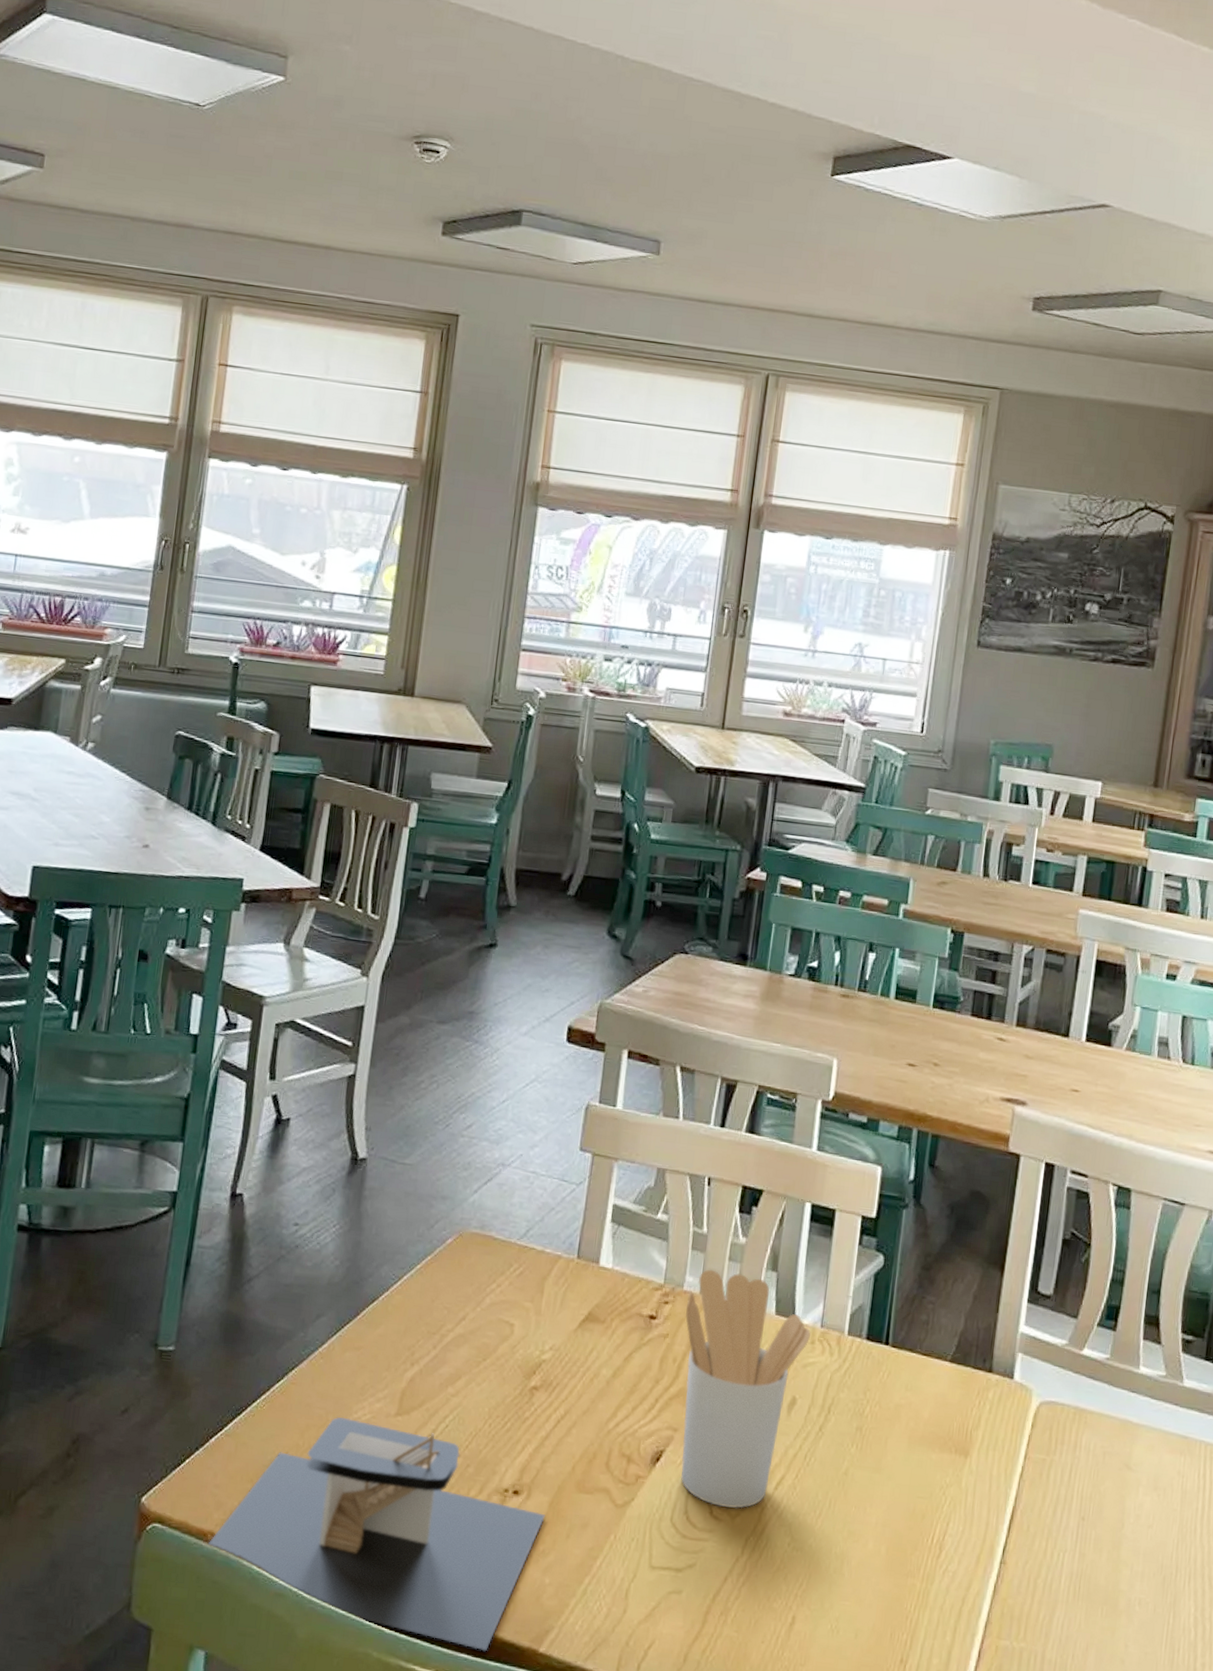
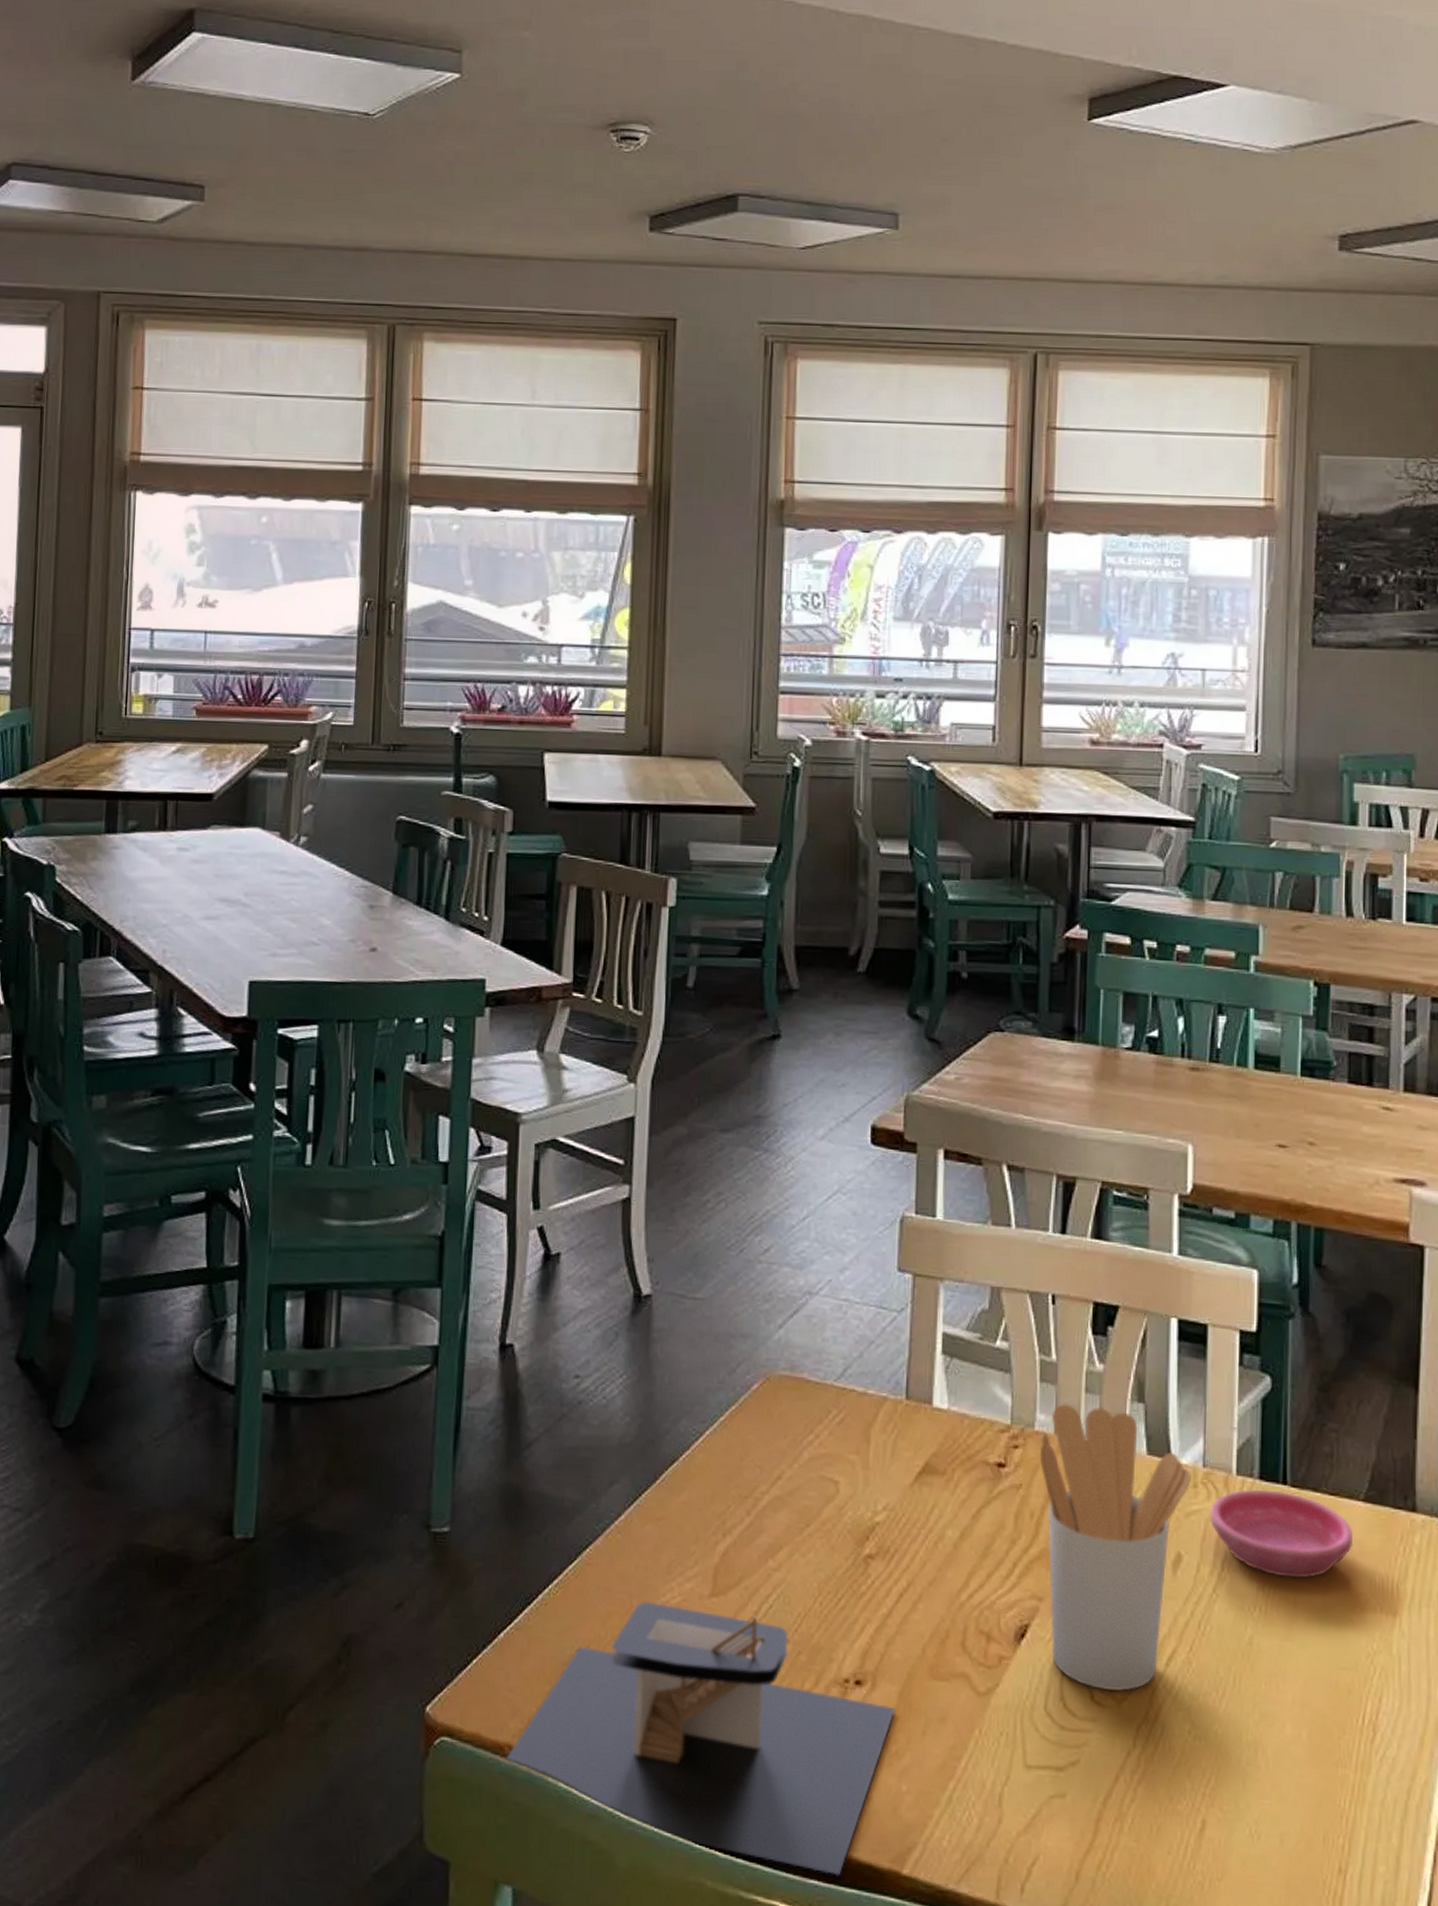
saucer: none [822,1347,939,1422] -> present [1209,1489,1354,1578]

